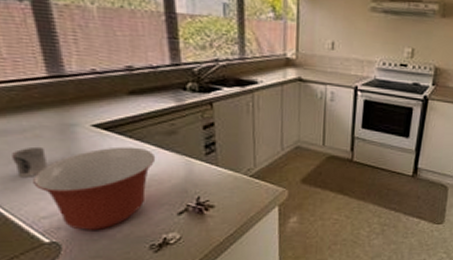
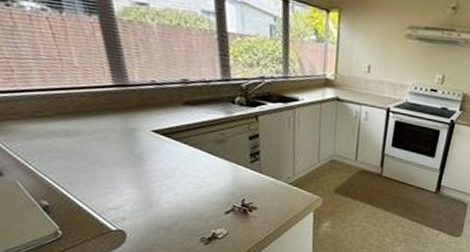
cup: present [12,146,48,177] -> none [84,146,115,173]
mixing bowl: present [33,146,156,230] -> none [102,151,207,222]

